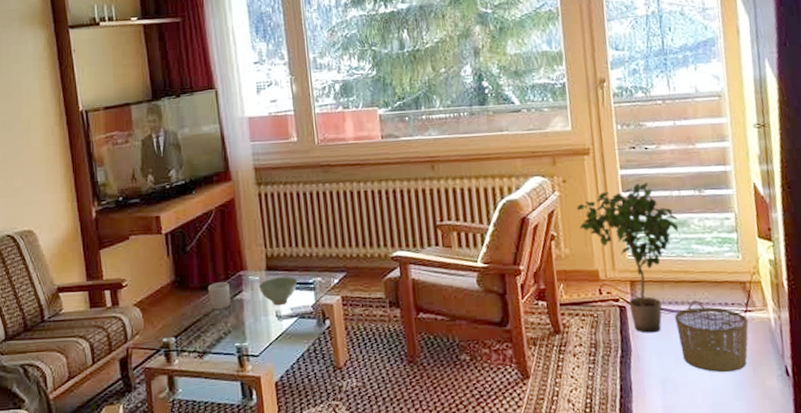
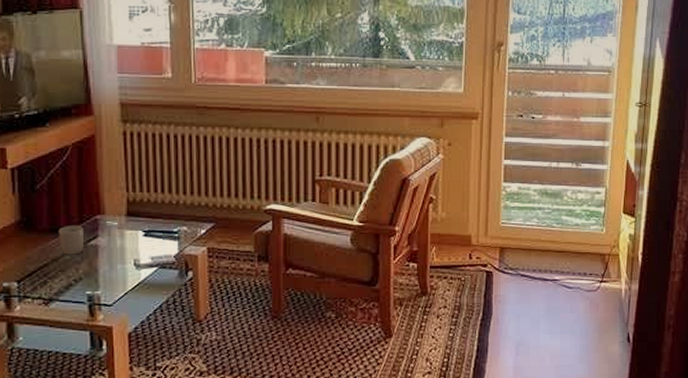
bowl: present [258,276,298,306] -> none [116,224,161,254]
potted plant: present [577,183,679,333] -> none [458,152,553,298]
basket: present [674,300,749,372] -> none [536,269,602,337]

